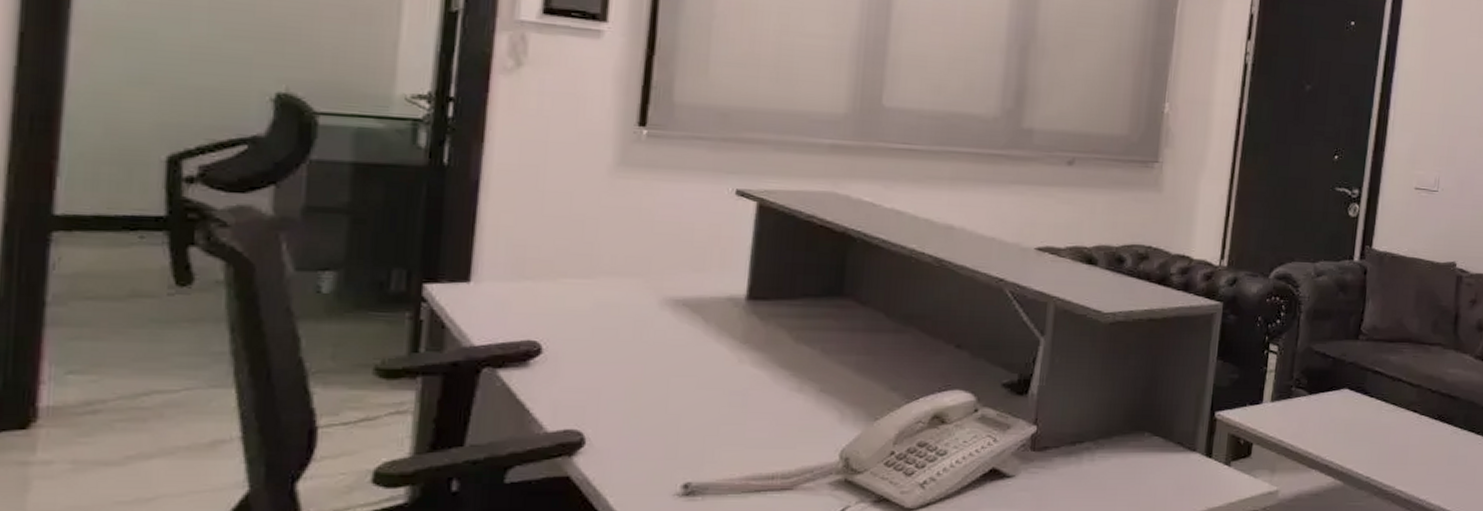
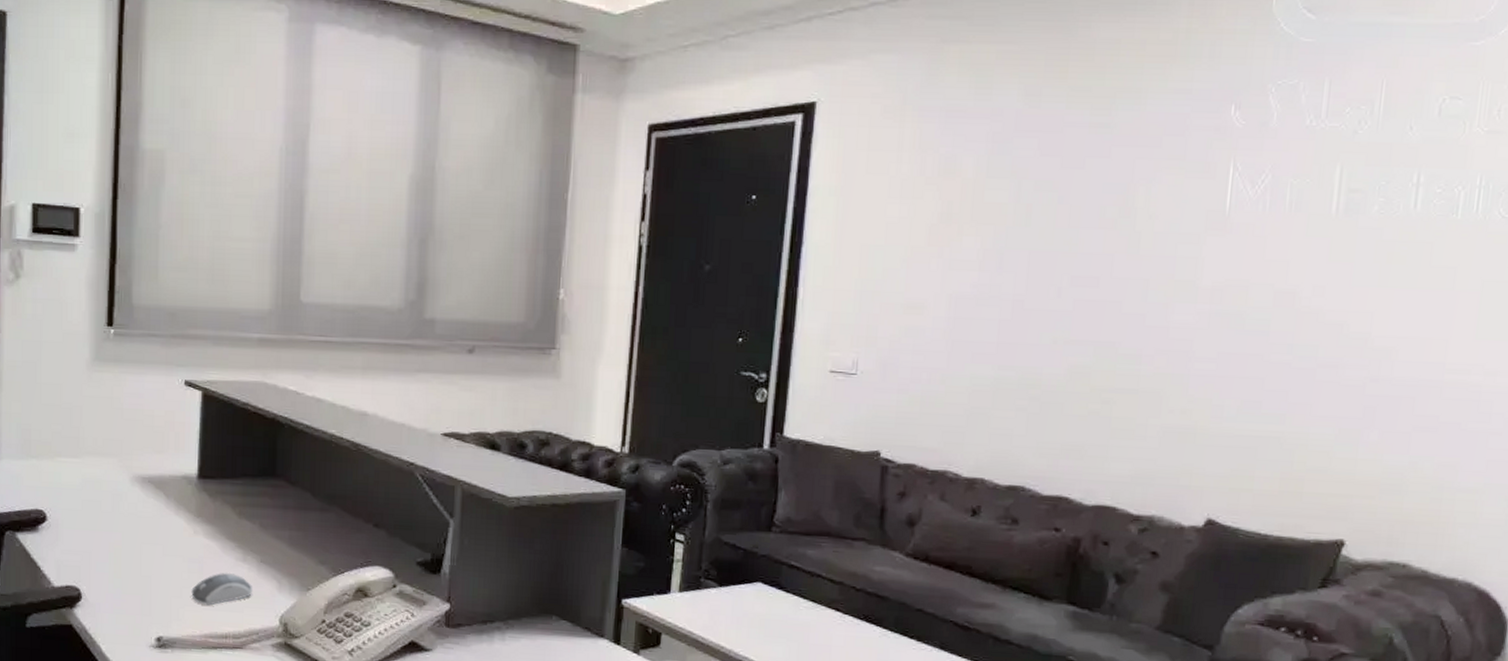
computer mouse: none [731,404,809,443] -> present [191,572,253,606]

